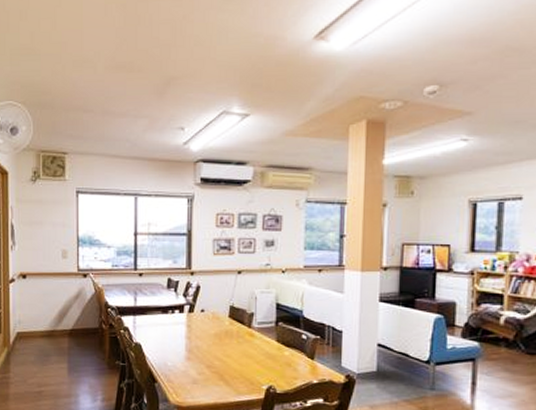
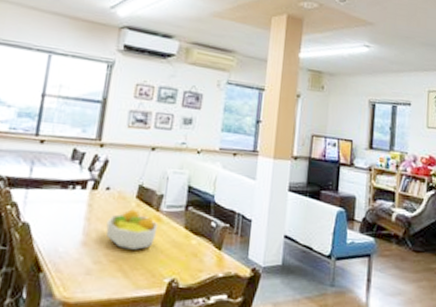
fruit bowl: none [205,327,252,362] -> present [106,209,158,250]

